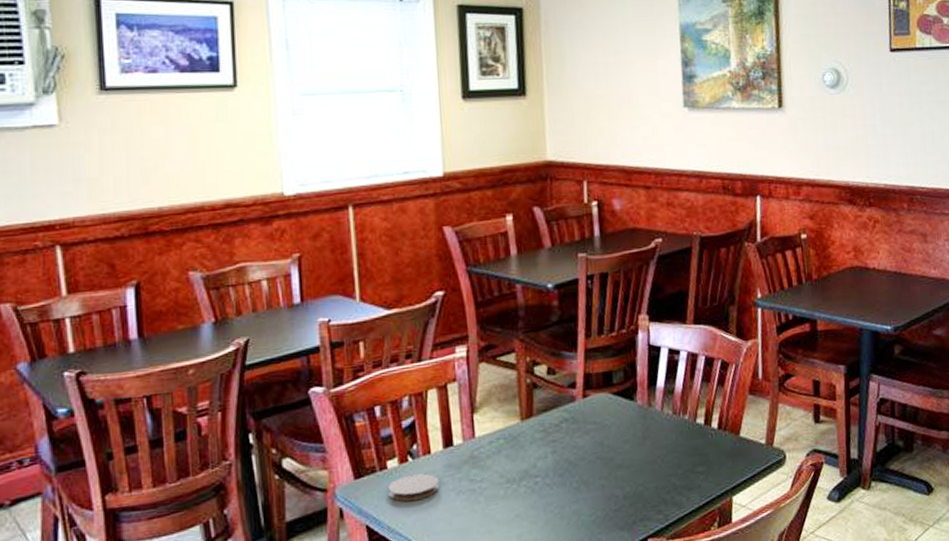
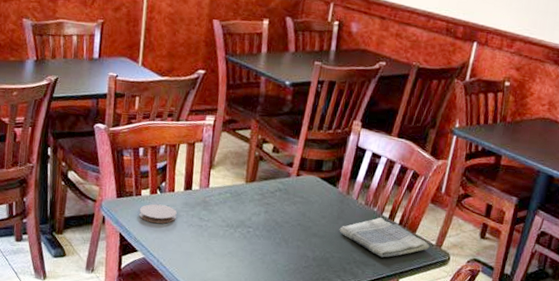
dish towel: none [648,425,760,475] -> present [339,217,430,258]

